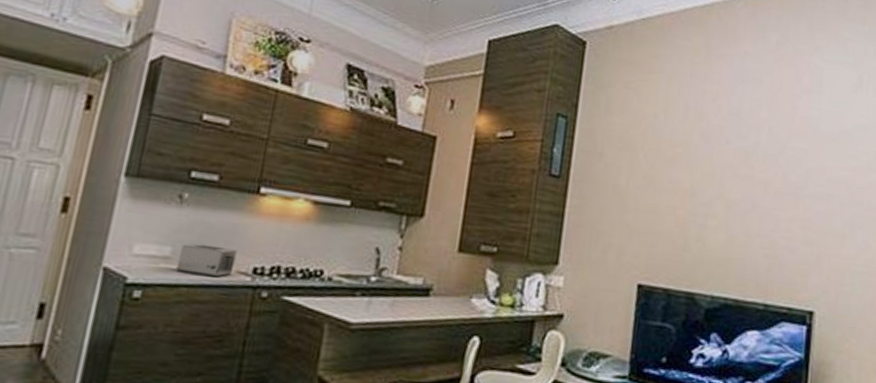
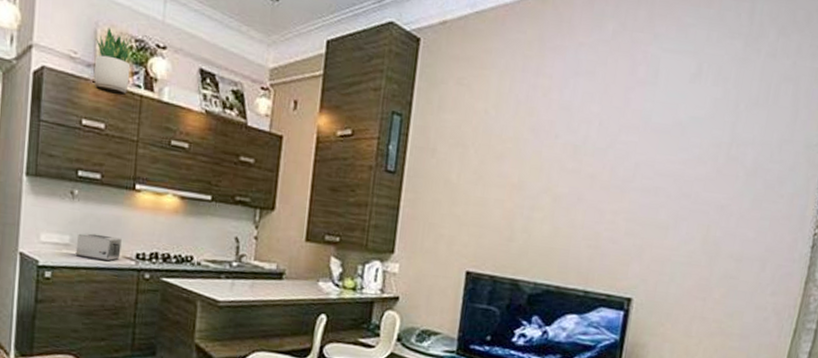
planter: none [222,18,272,90] -> present [94,28,132,96]

